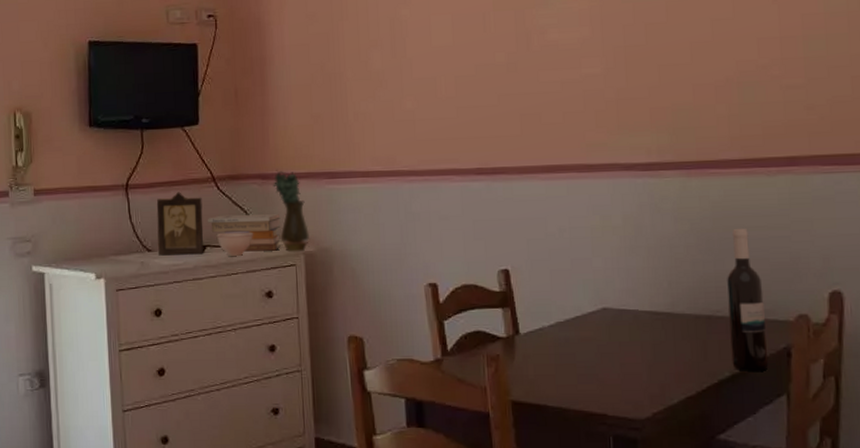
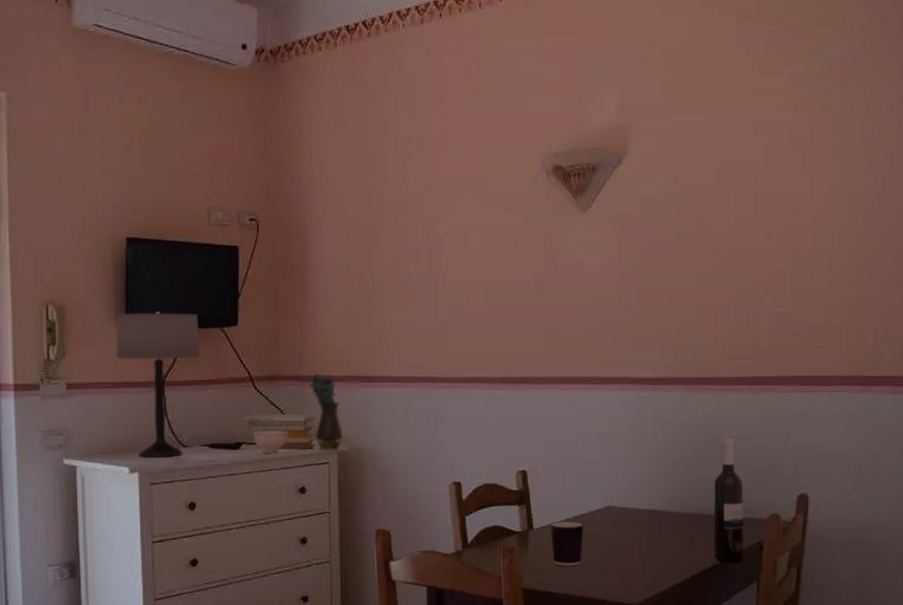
table lamp: none [80,113,162,263] -> present [116,311,200,458]
photo frame: present [156,192,204,256] -> none [193,390,240,452]
mug: none [538,325,578,377] -> present [550,521,584,567]

